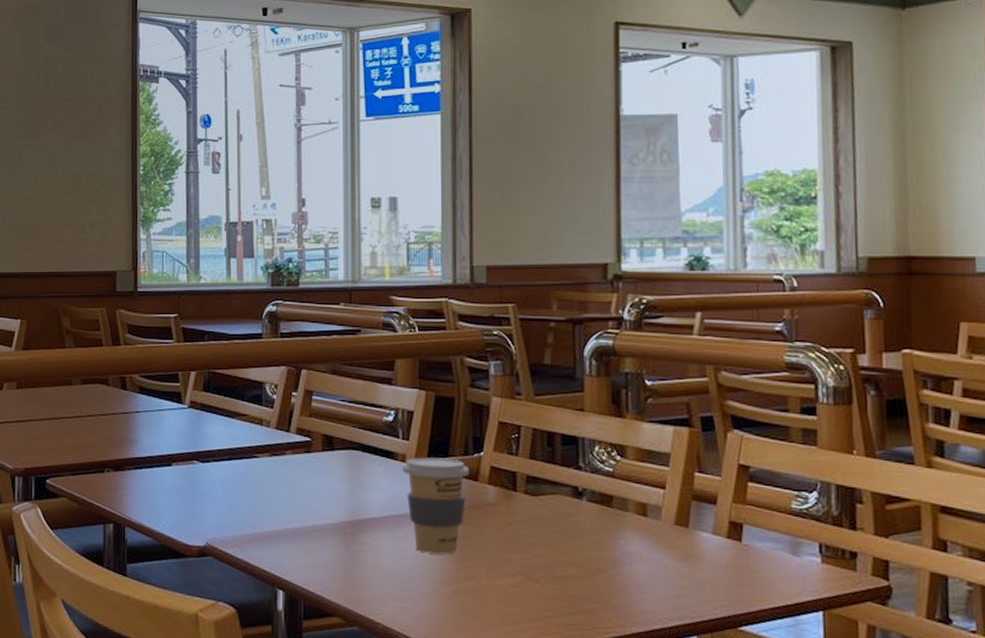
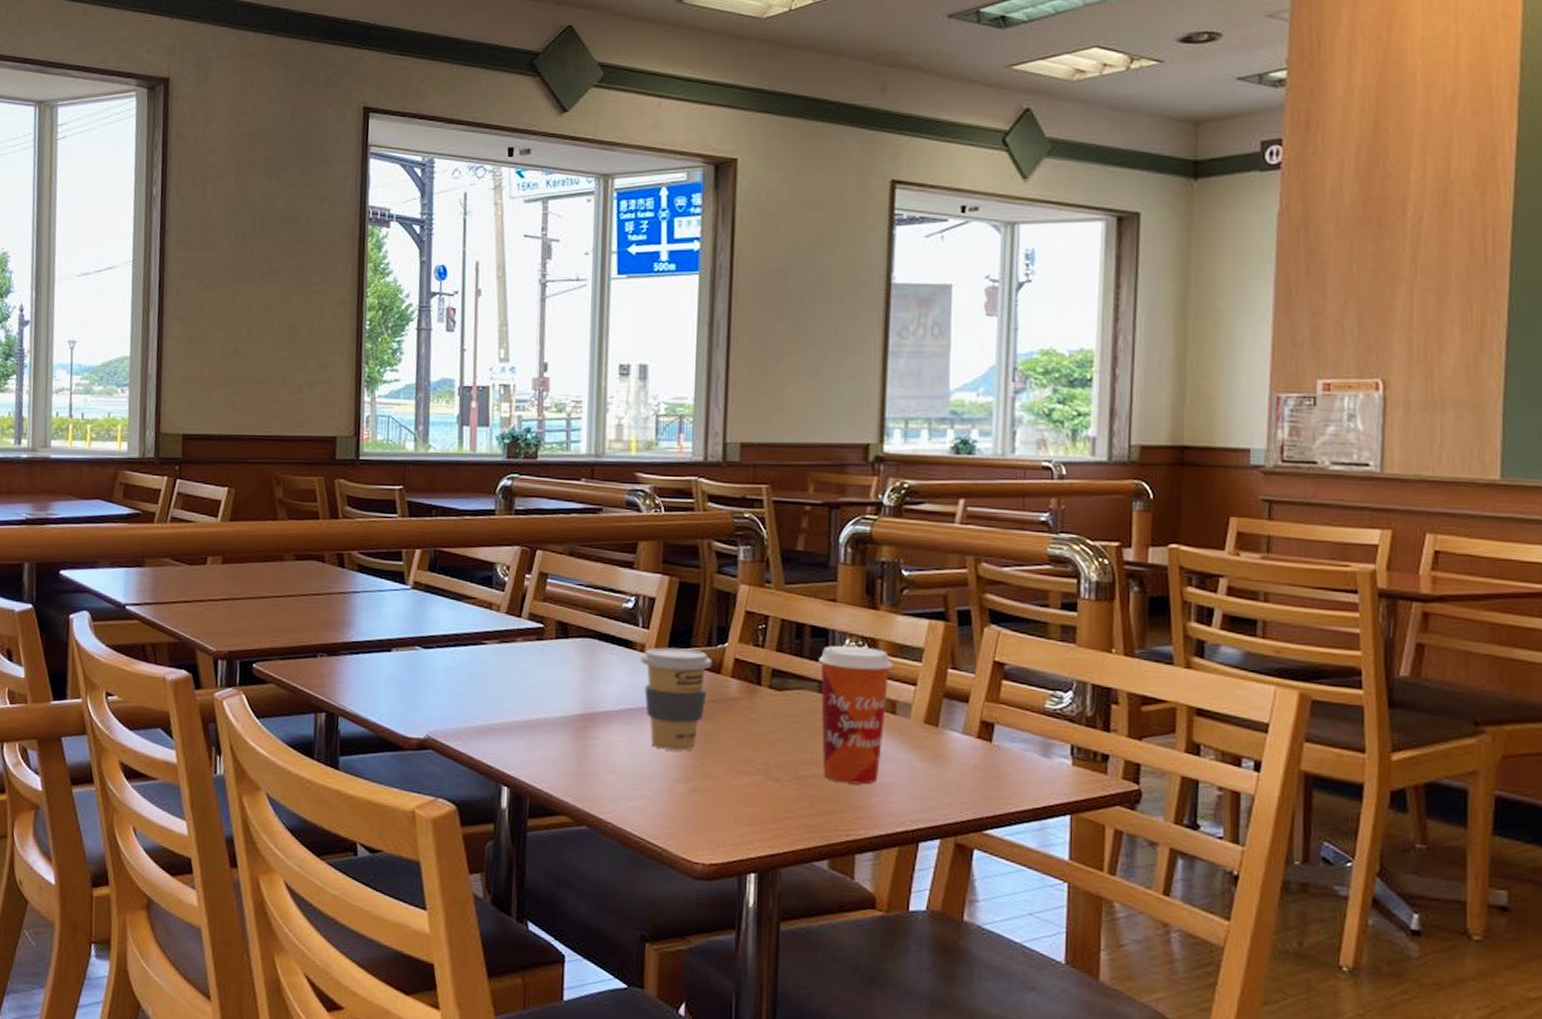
paper cup: none [571,452,642,584] -> present [819,645,893,785]

